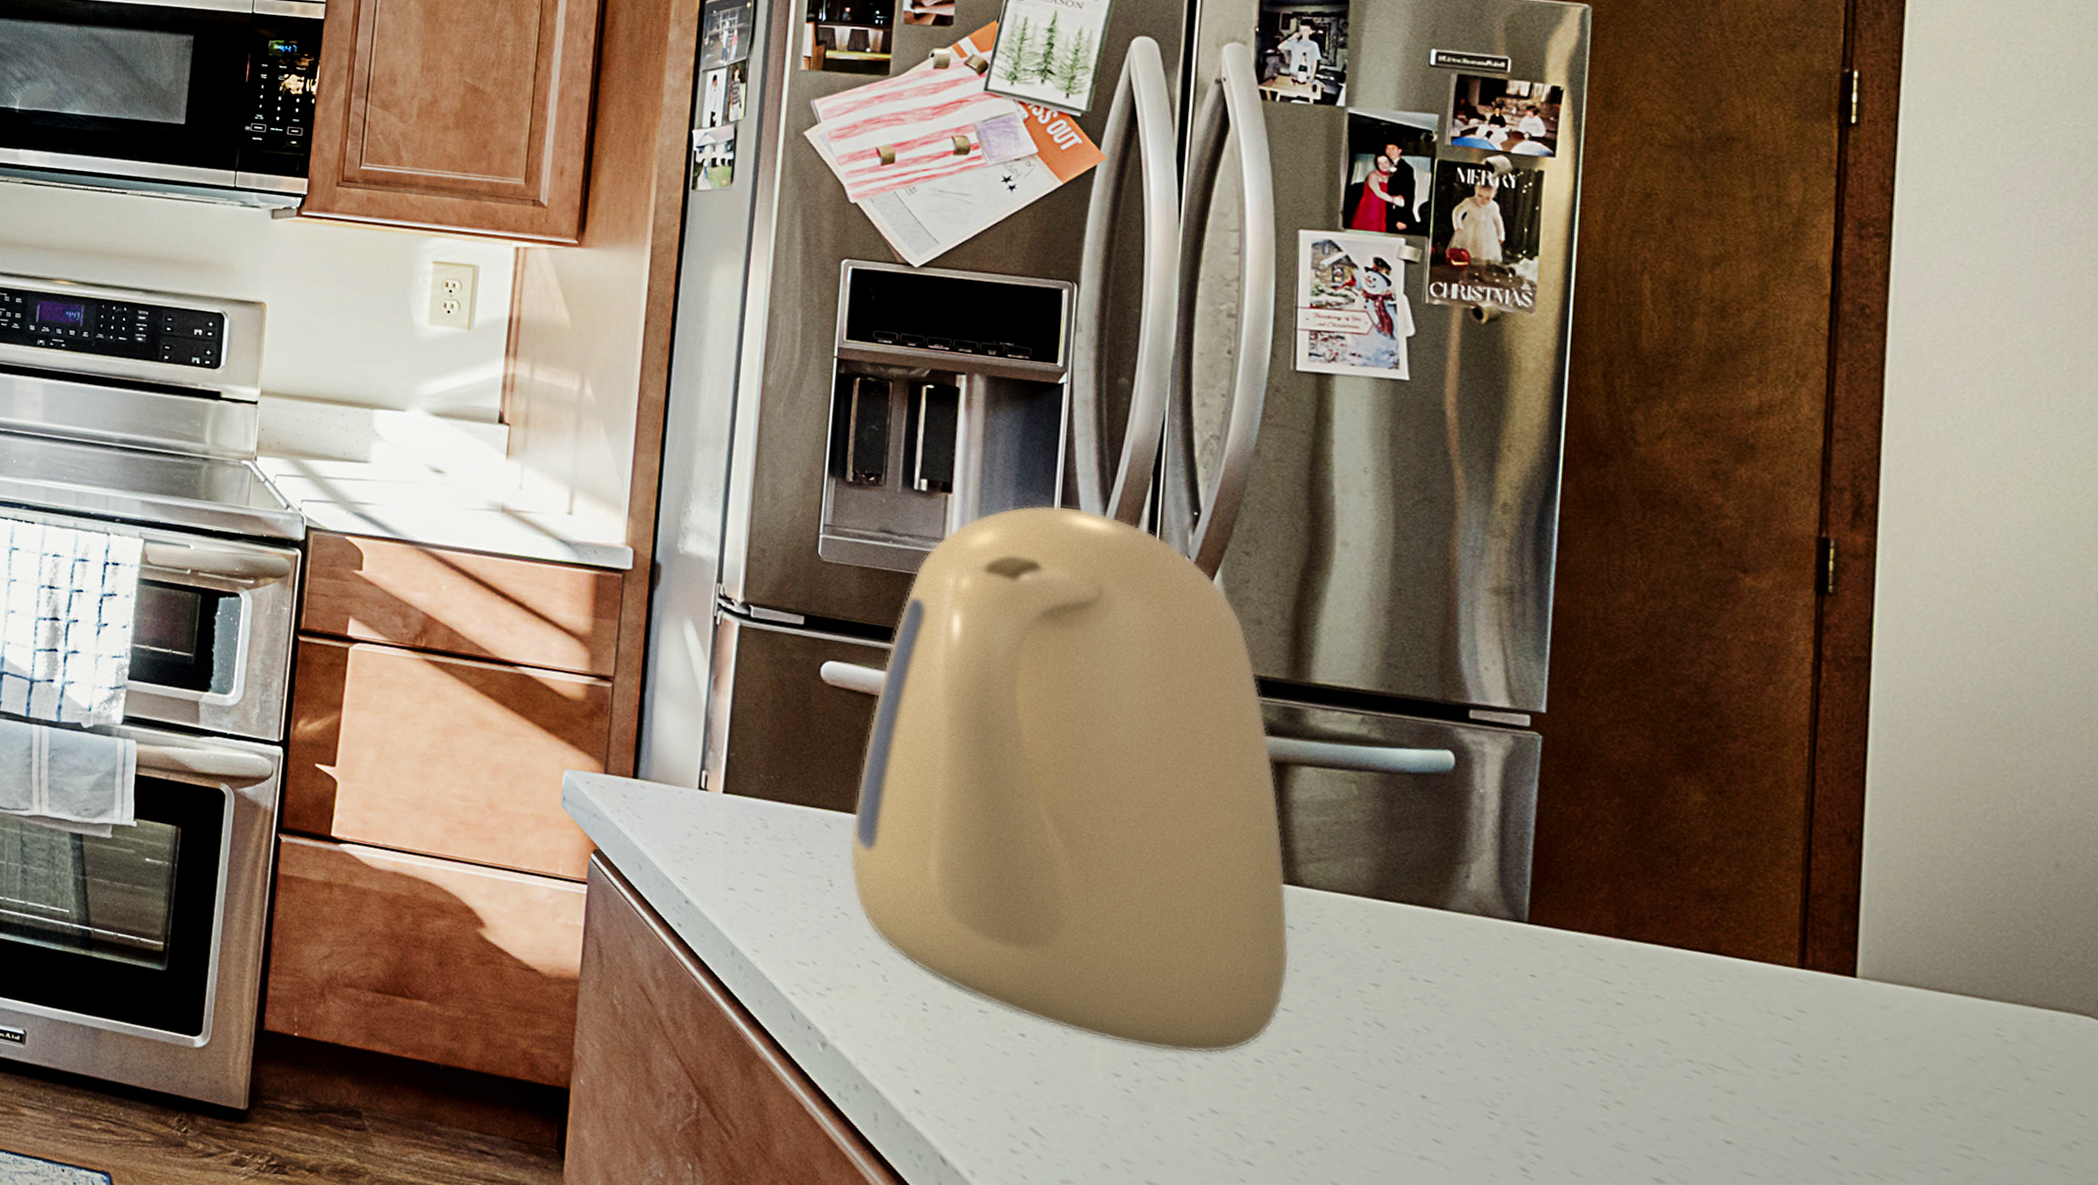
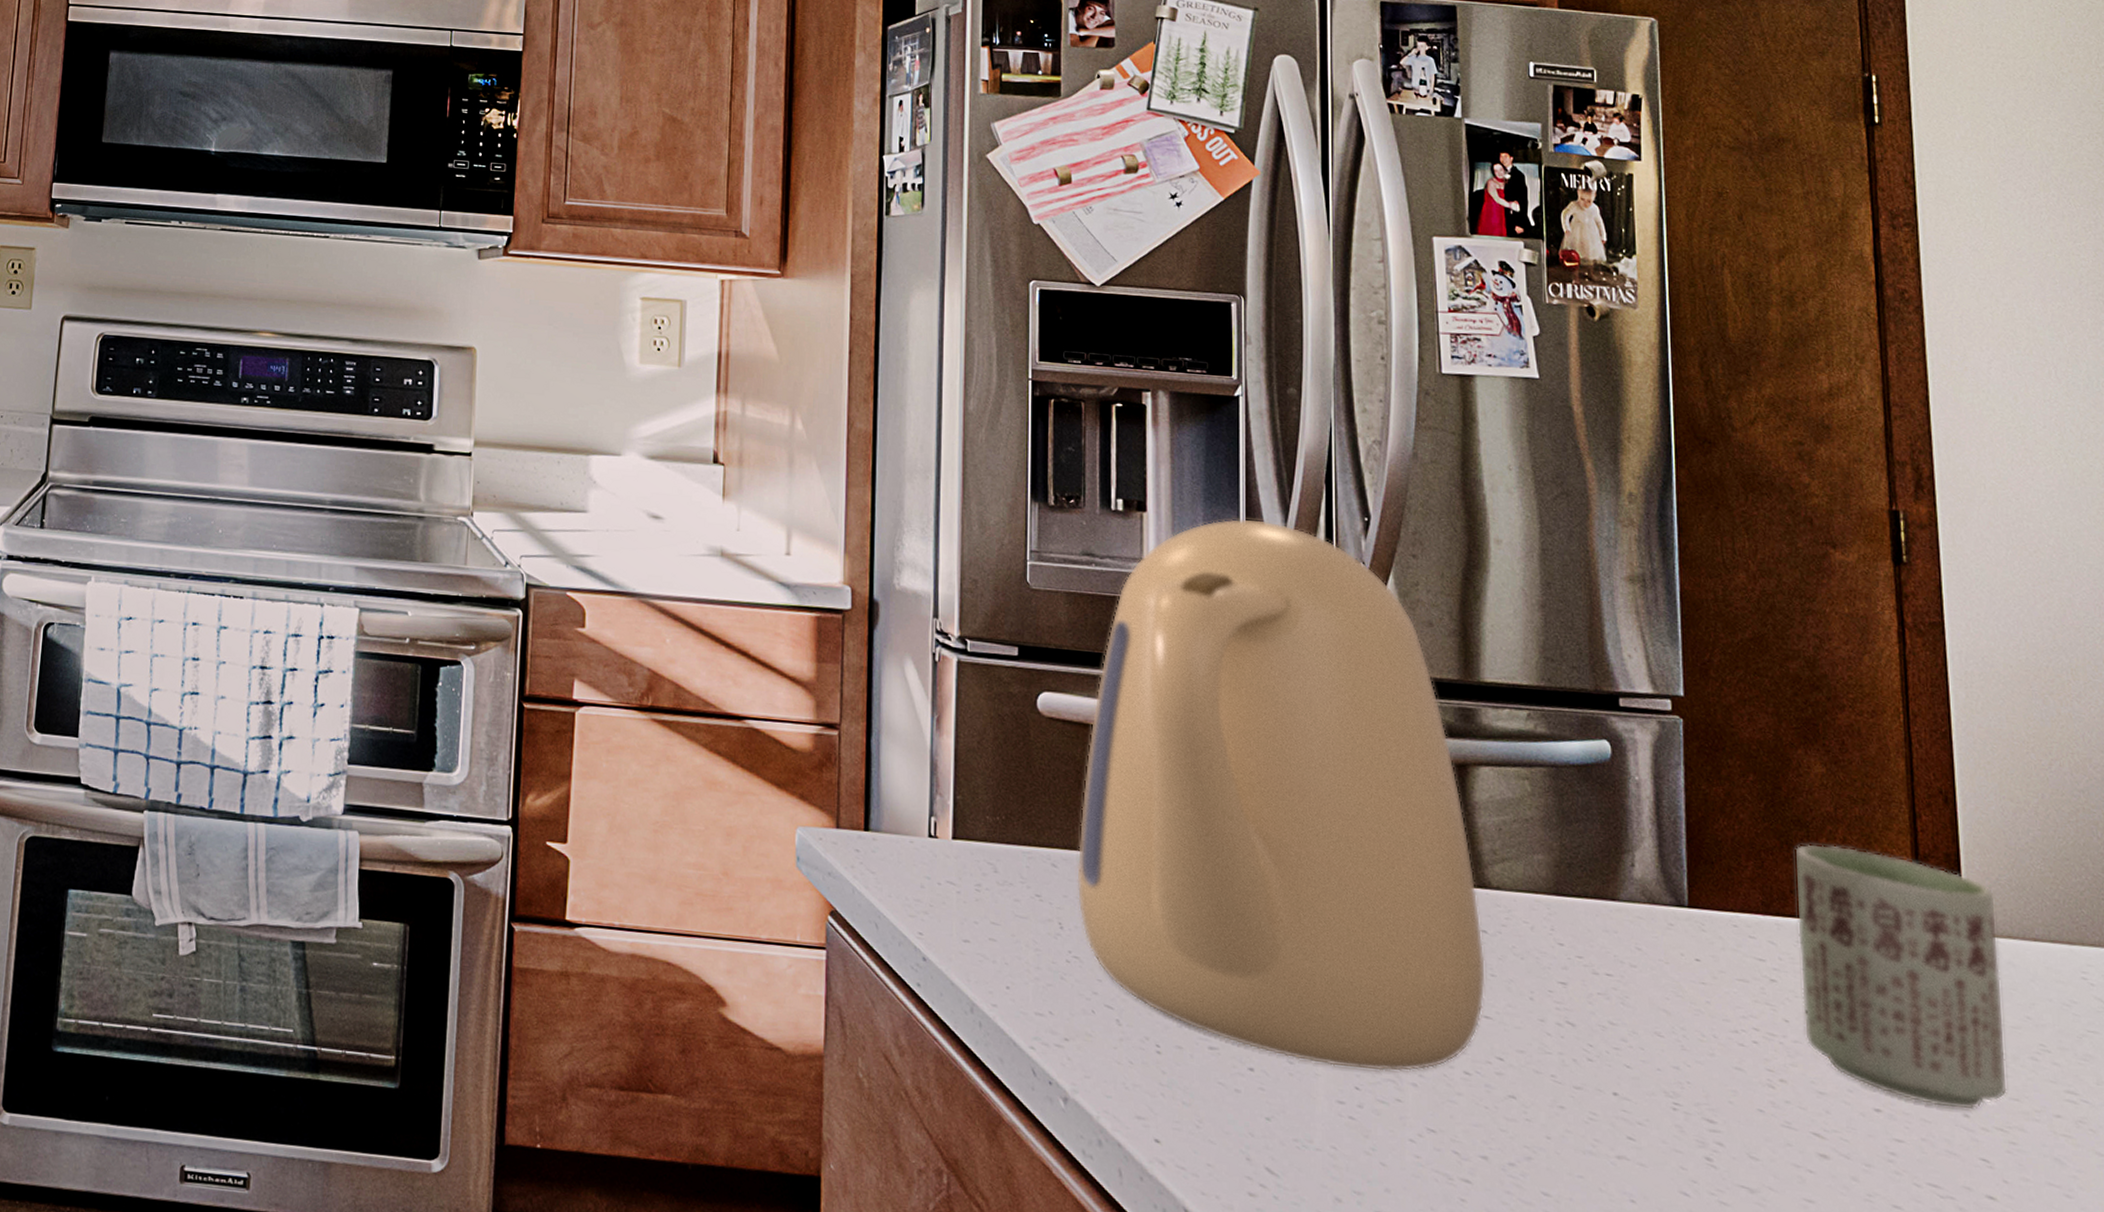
cup: none [1650,871,1899,1153] -> present [1794,843,2007,1111]

